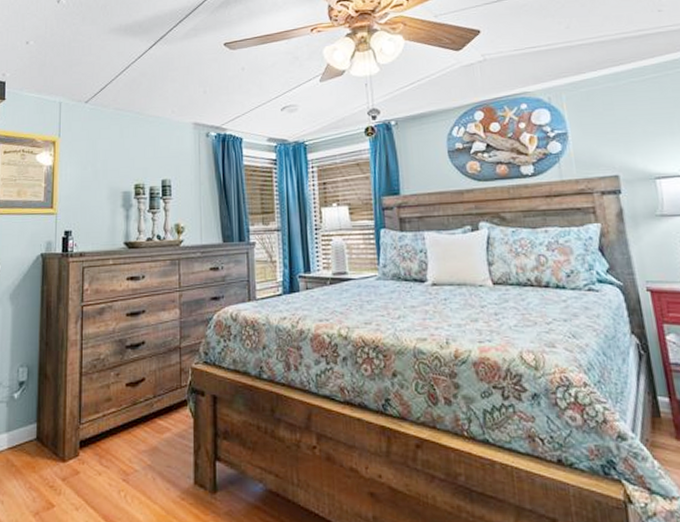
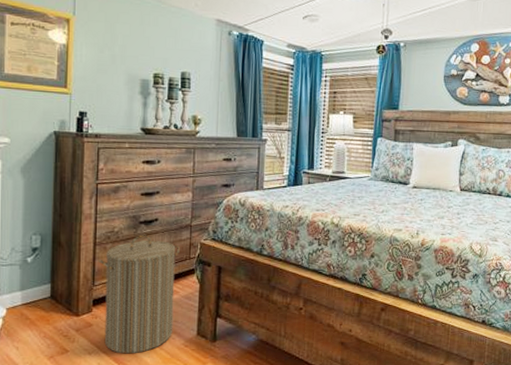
laundry hamper: none [85,361,169,510] -> present [99,235,180,354]

